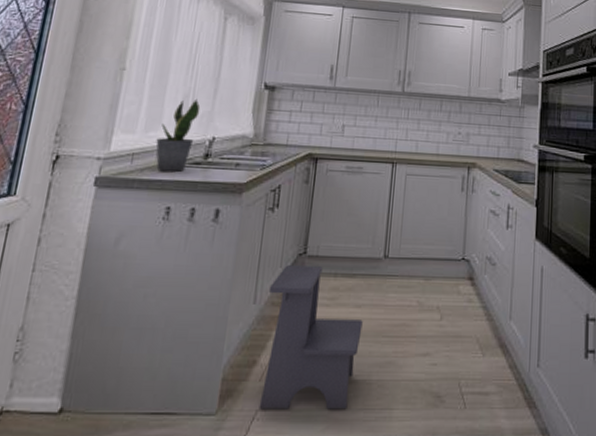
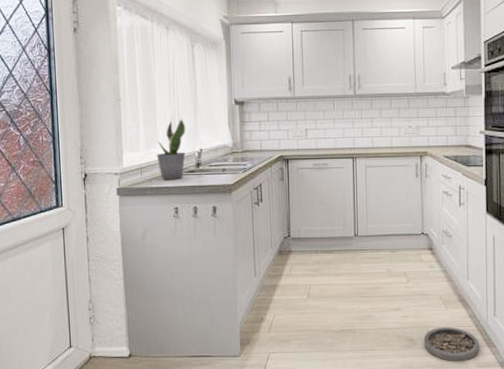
step stool: present [259,265,363,410] -> none [264,246,343,352]
pet bowl: none [453,379,519,426] -> present [424,326,480,361]

